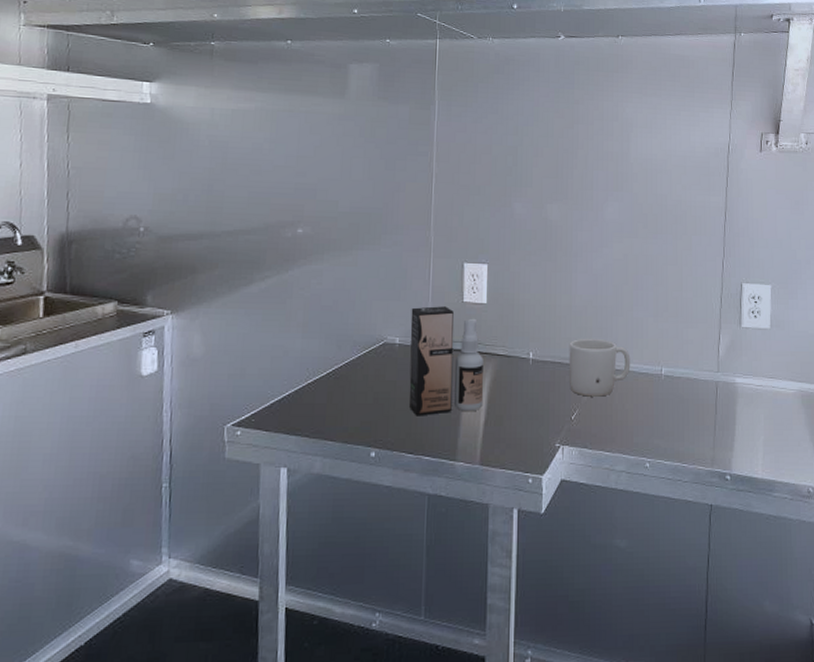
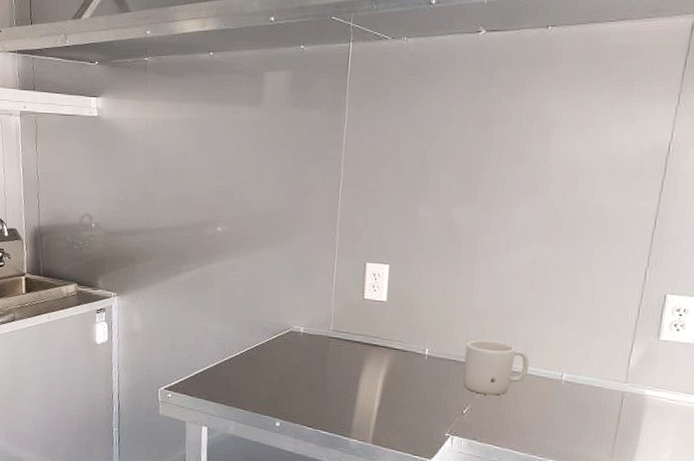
spray bottle: present [409,306,483,416] -> none [310,301,381,398]

